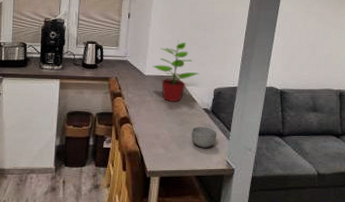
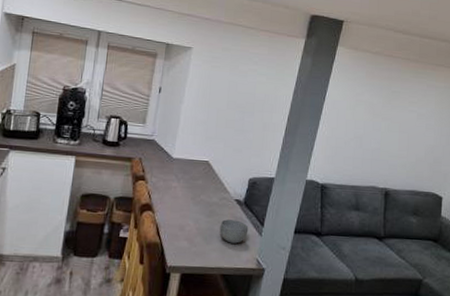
potted plant: present [152,39,200,102] -> none [181,120,234,190]

